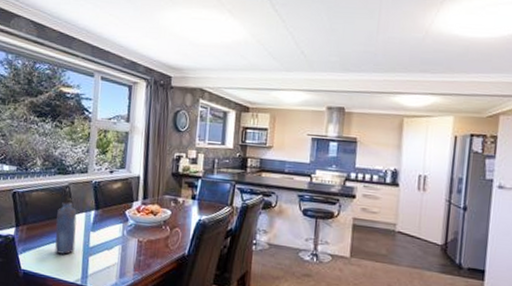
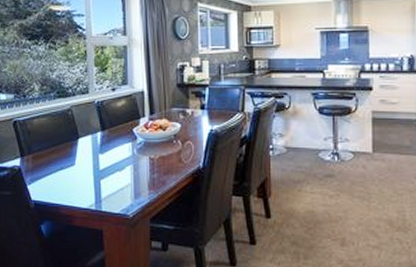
water bottle: present [55,195,77,255] -> none [62,119,85,180]

